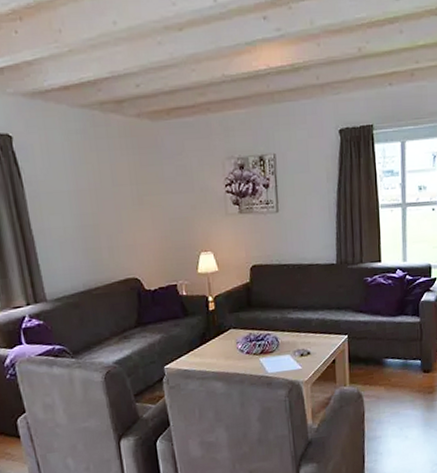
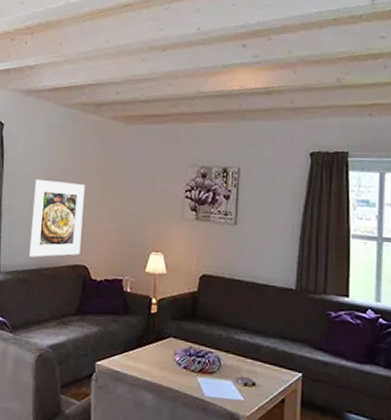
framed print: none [63,193,129,280] -> present [28,179,85,257]

